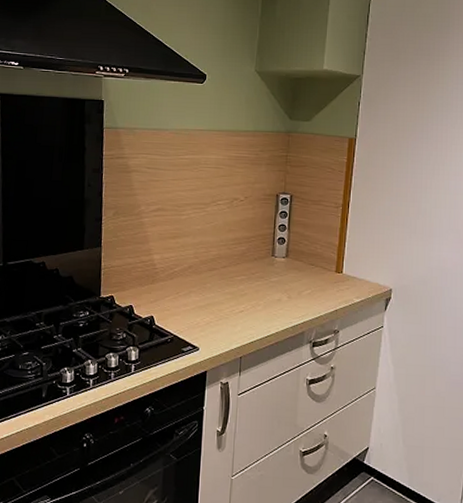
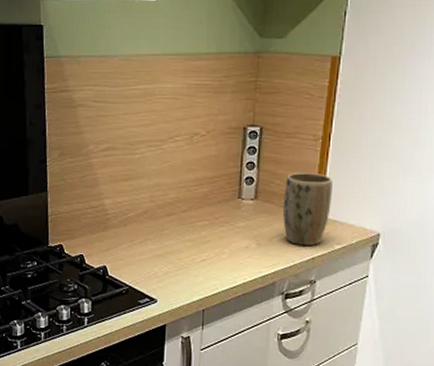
plant pot: none [310,235,352,299] -> present [282,173,333,246]

